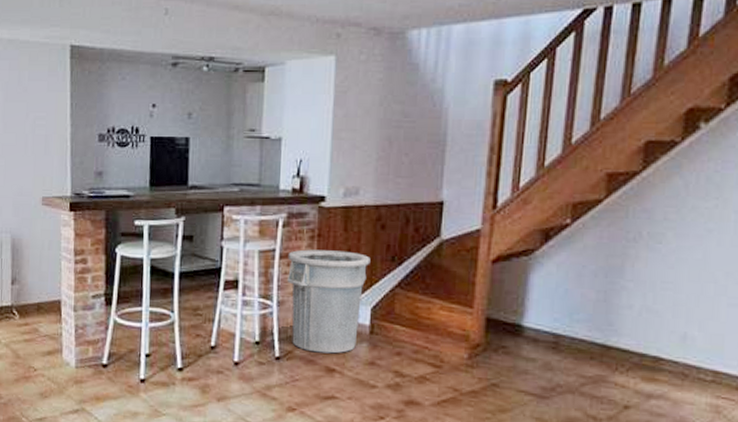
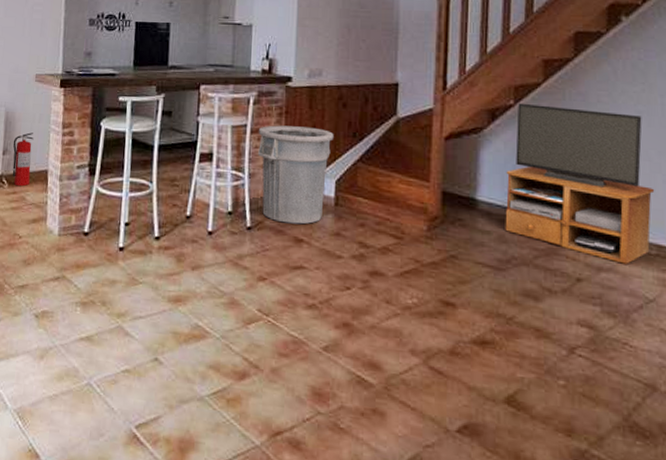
fire extinguisher: none [21,260,44,318] -> present [12,132,34,187]
tv stand: none [551,221,718,391] -> present [505,103,655,264]

